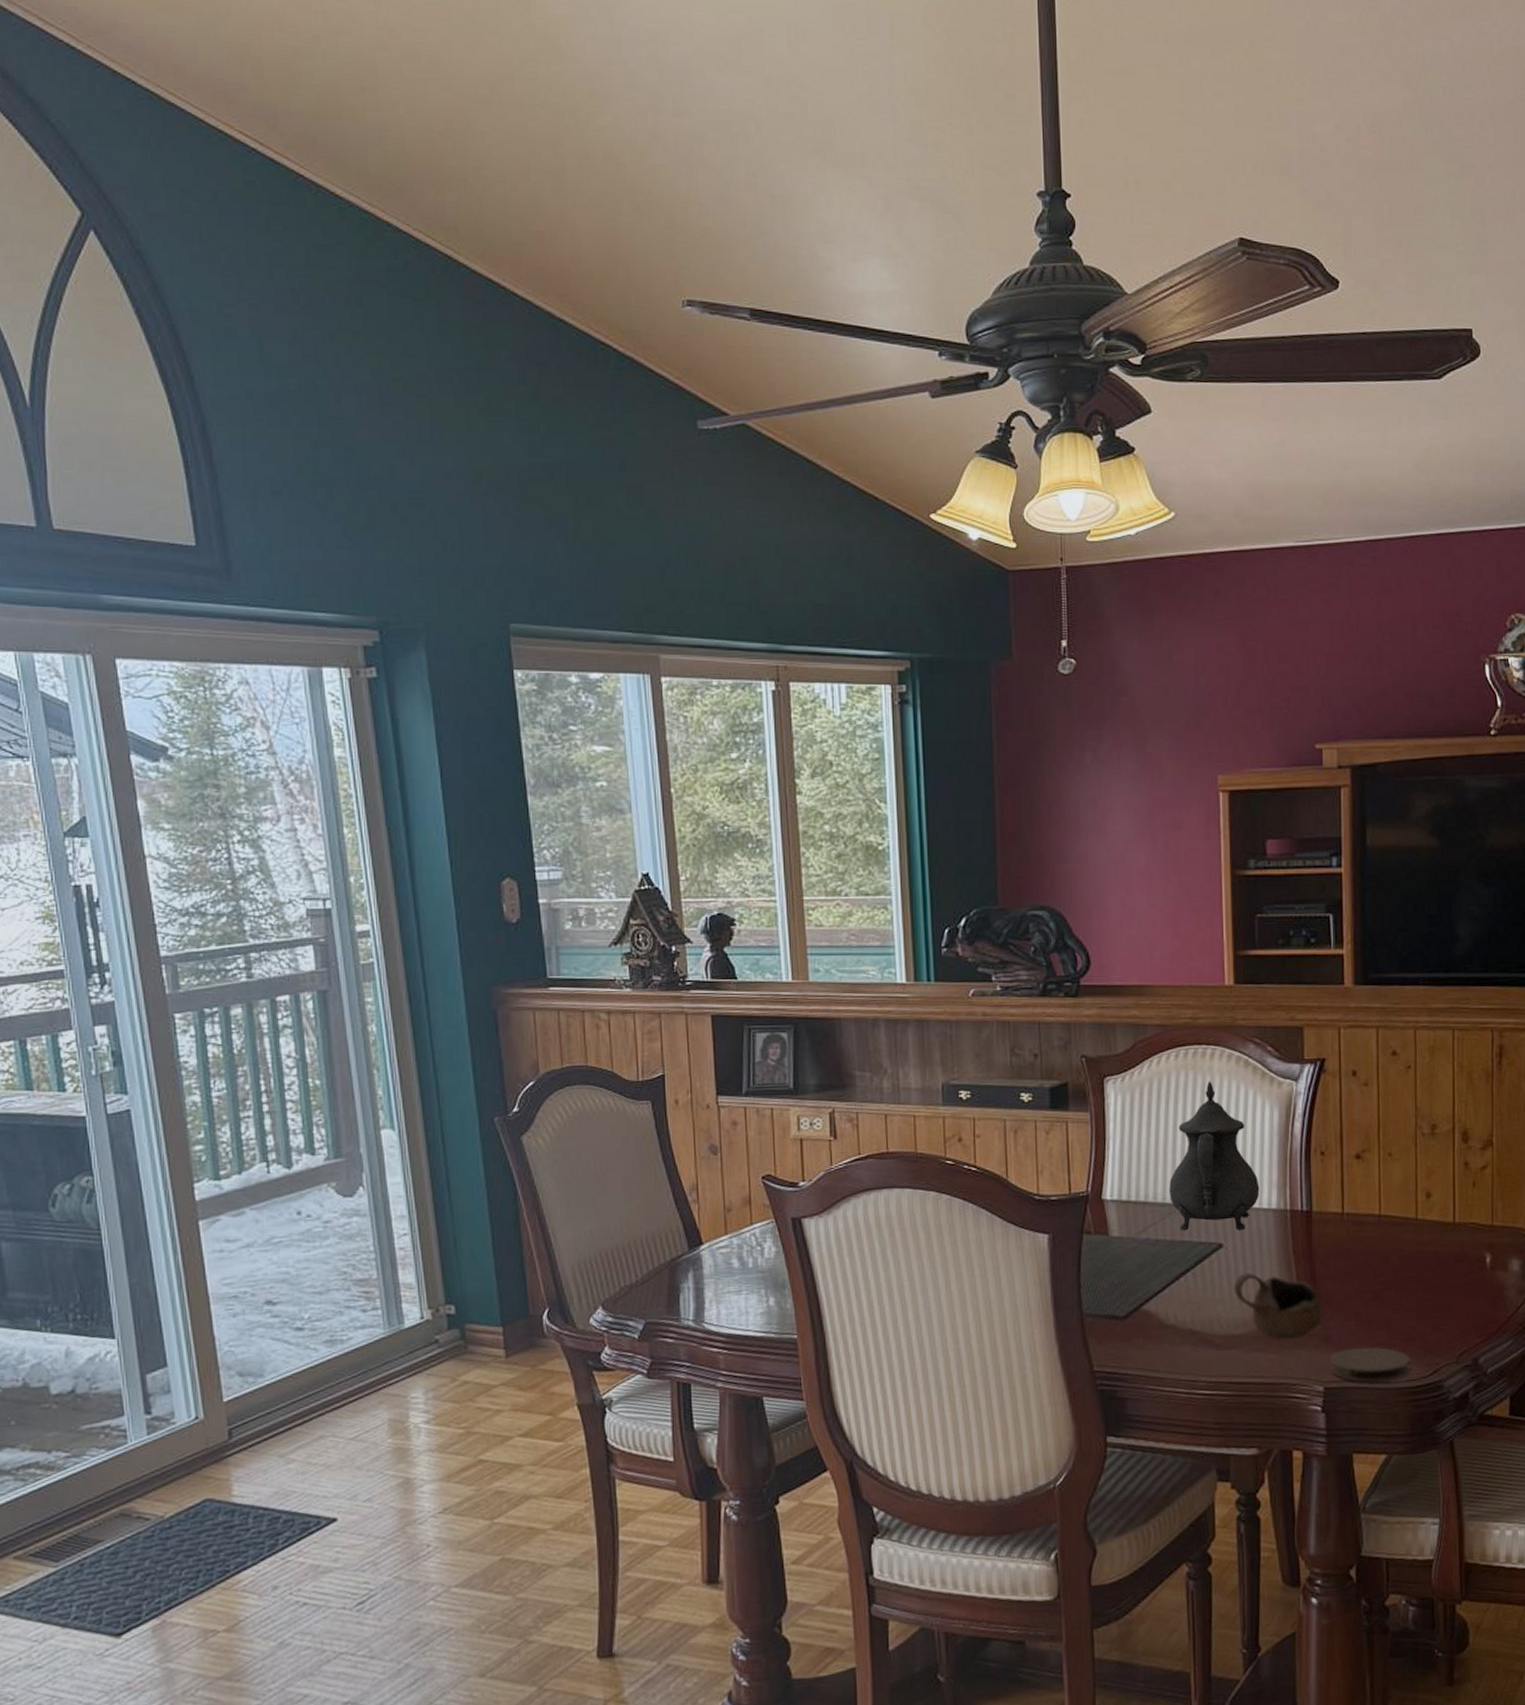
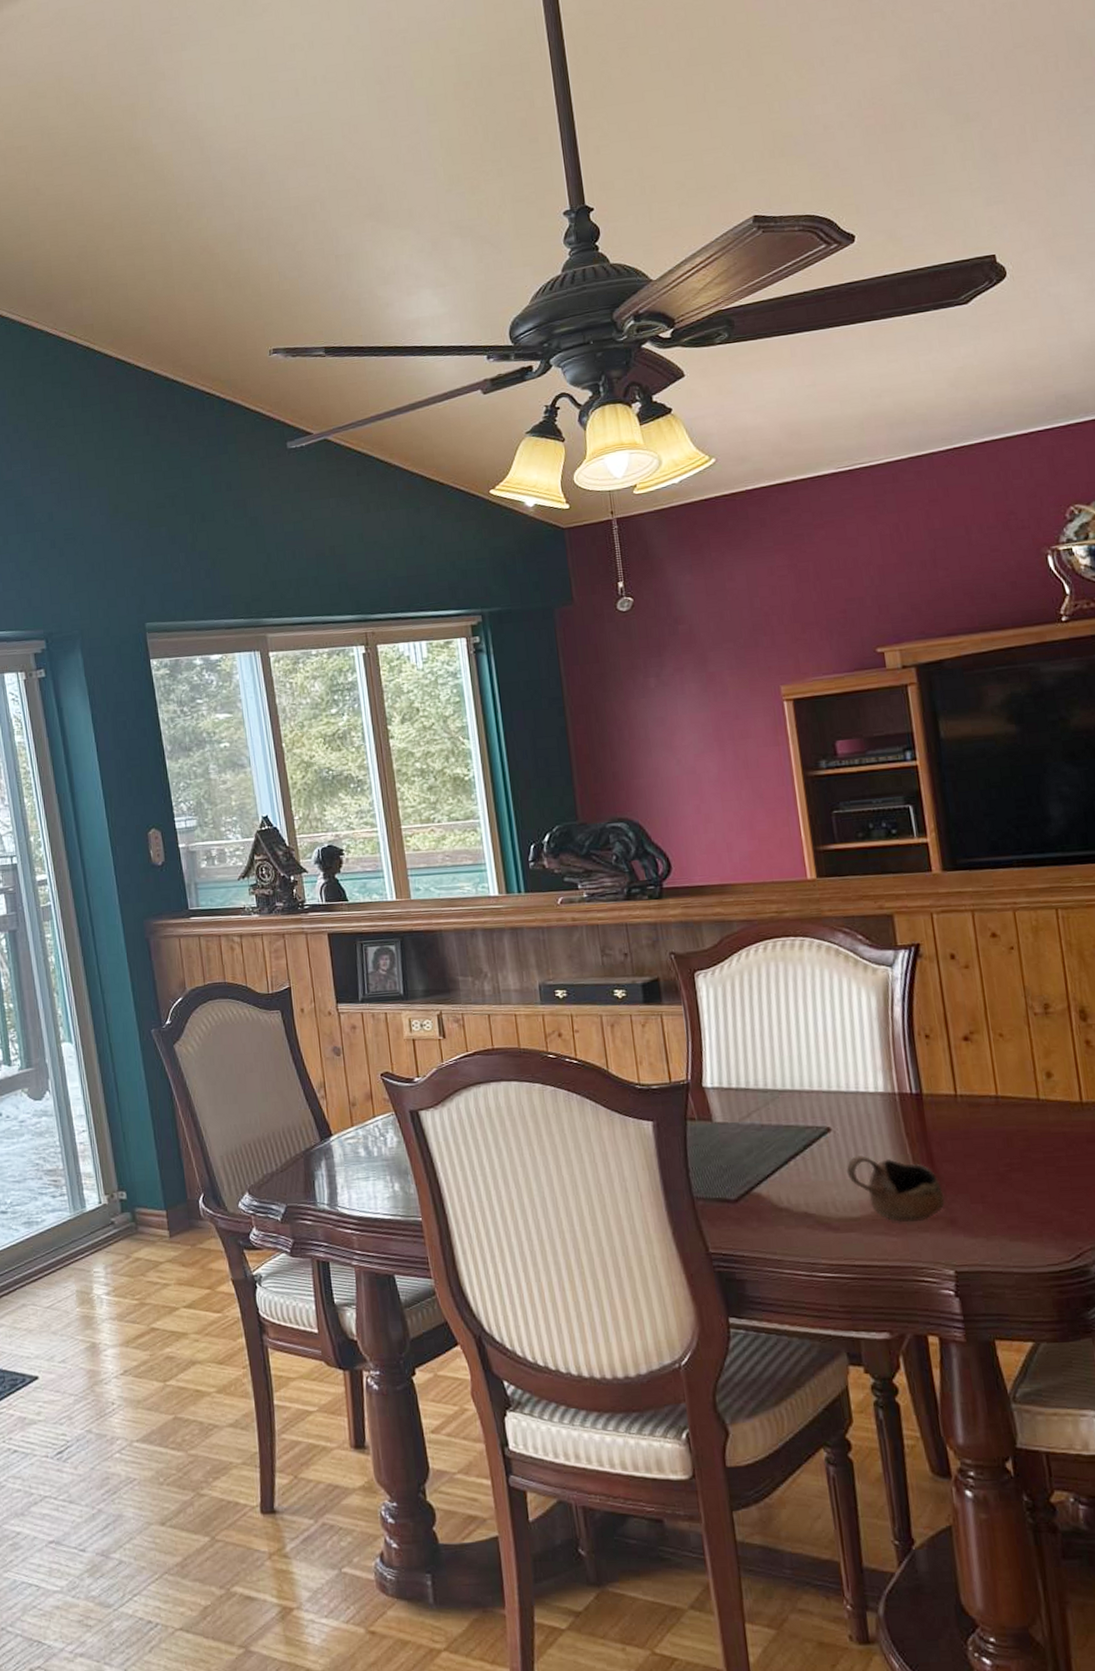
teapot: present [1169,1081,1260,1231] -> none [769,971,865,1116]
coaster: present [1330,1347,1410,1382] -> none [959,1230,1050,1267]

